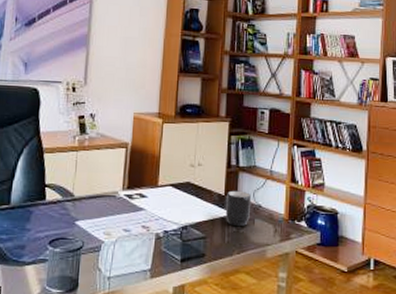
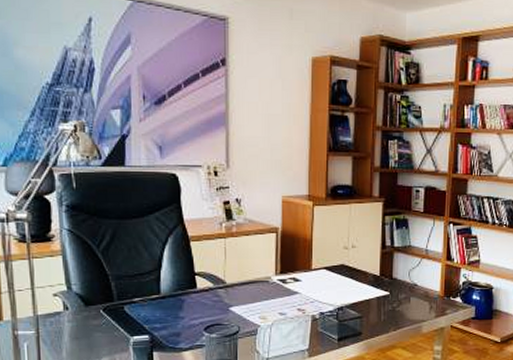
mug: present [224,190,252,226] -> none [379,270,407,304]

